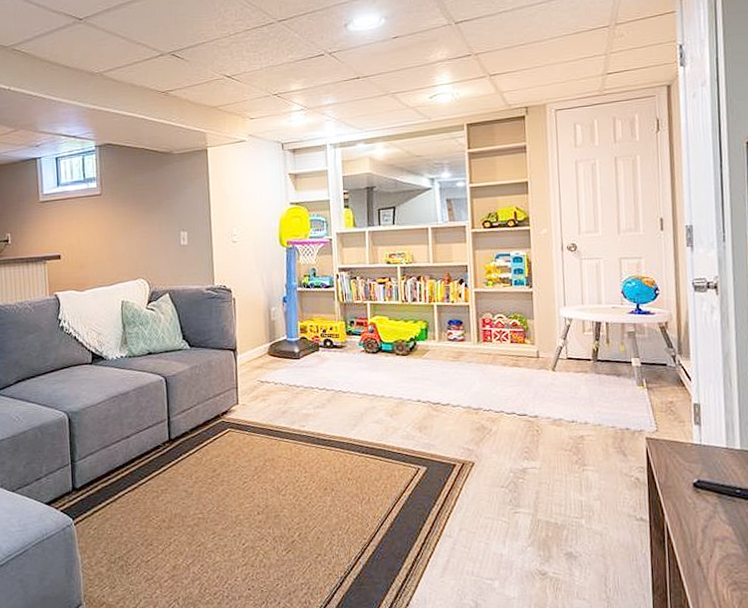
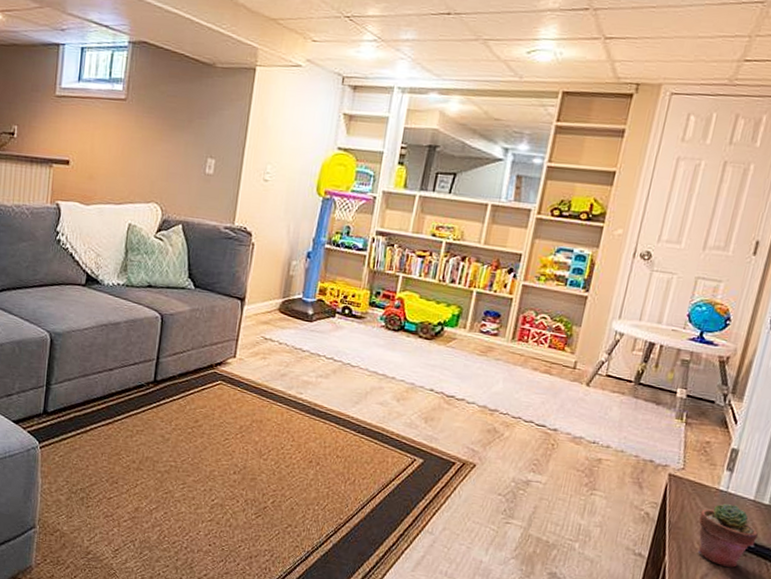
potted succulent: none [684,455,741,515] -> present [697,504,759,568]

